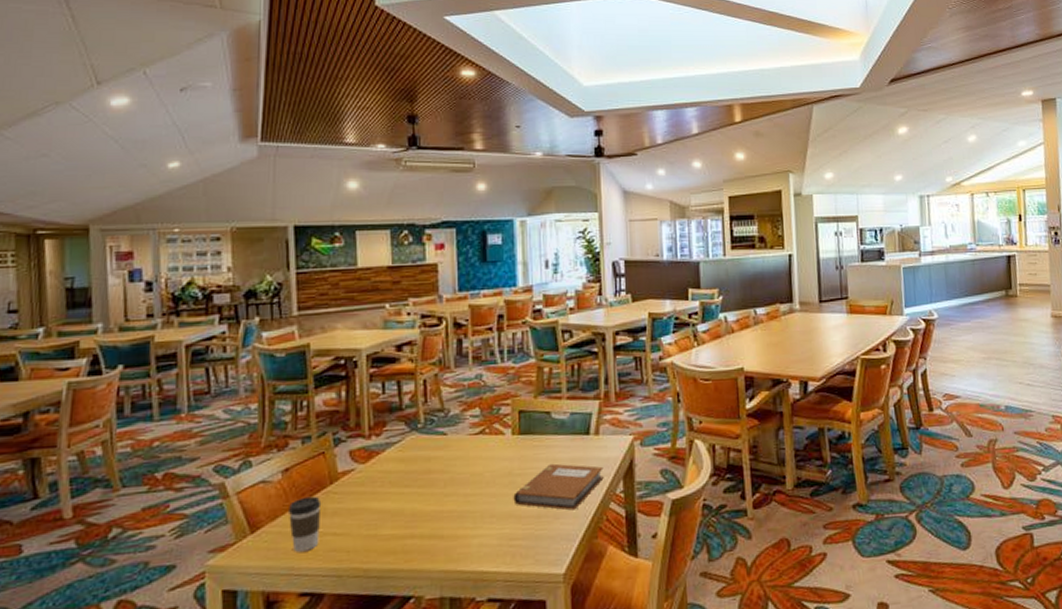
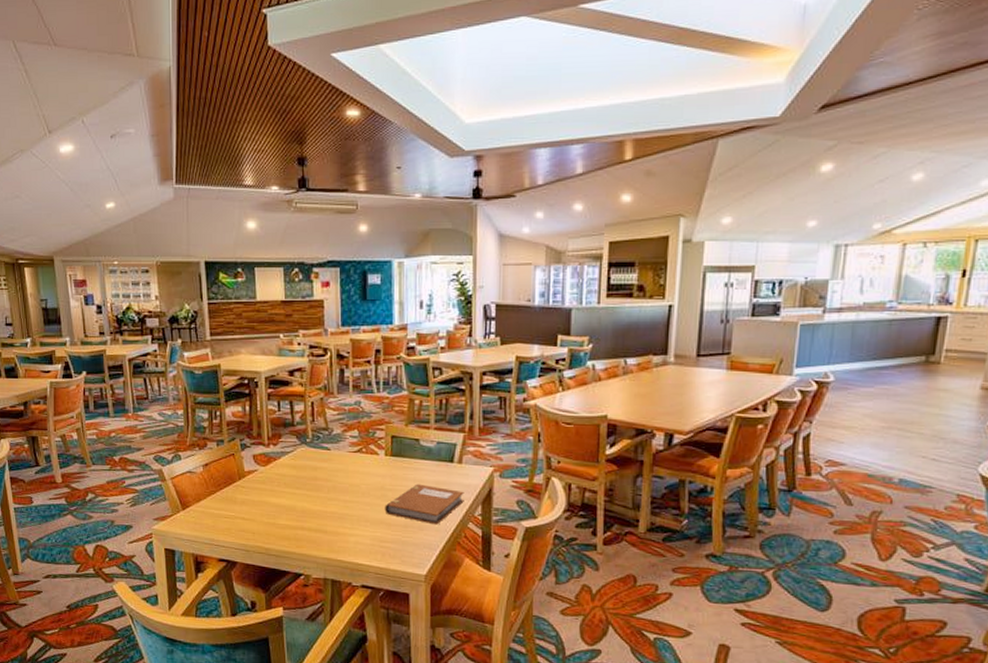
coffee cup: present [287,496,322,552] -> none [208,487,233,529]

